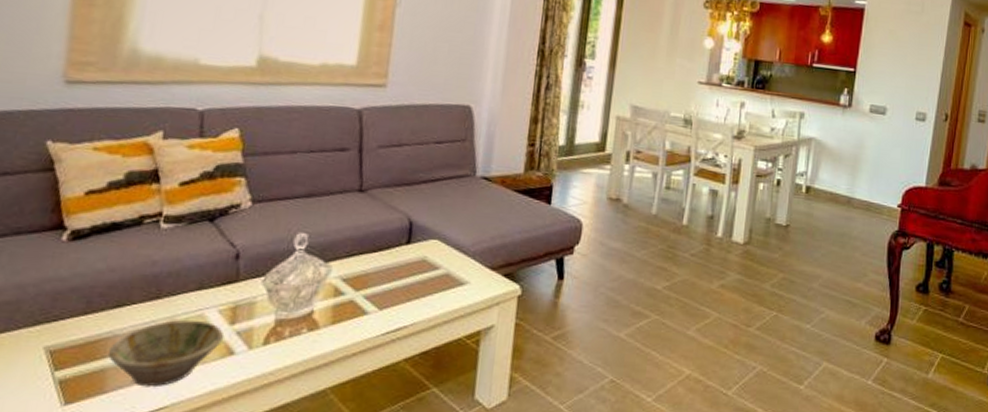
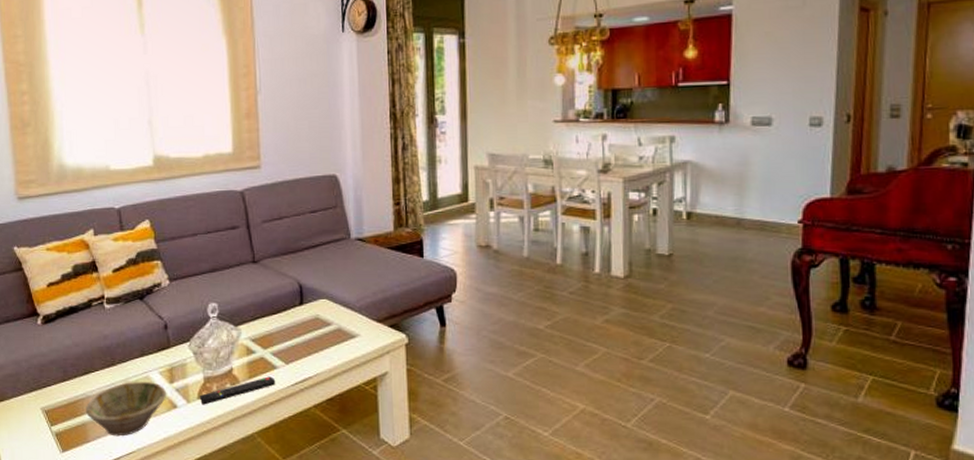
remote control: none [265,323,364,353] -> present [199,376,276,405]

